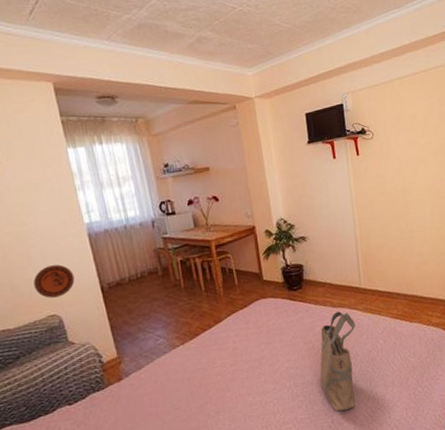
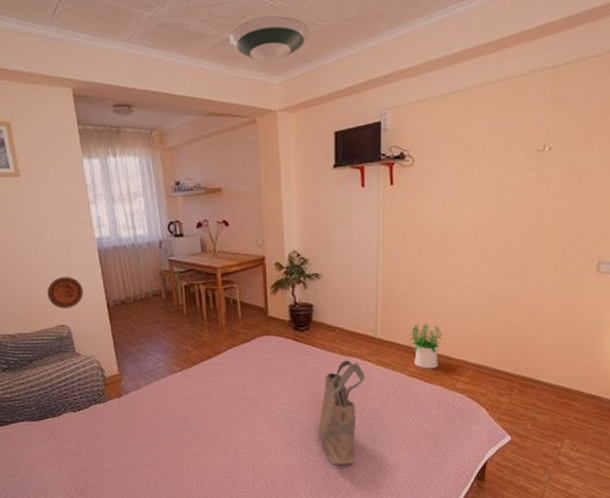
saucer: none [205,19,276,57] -> present [229,16,310,63]
potted plant: none [388,269,415,310] -> present [409,323,443,369]

